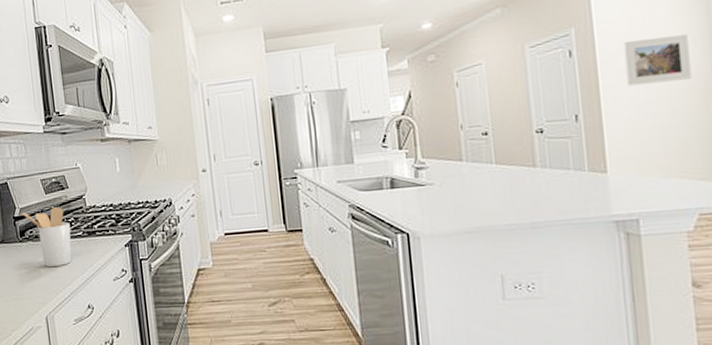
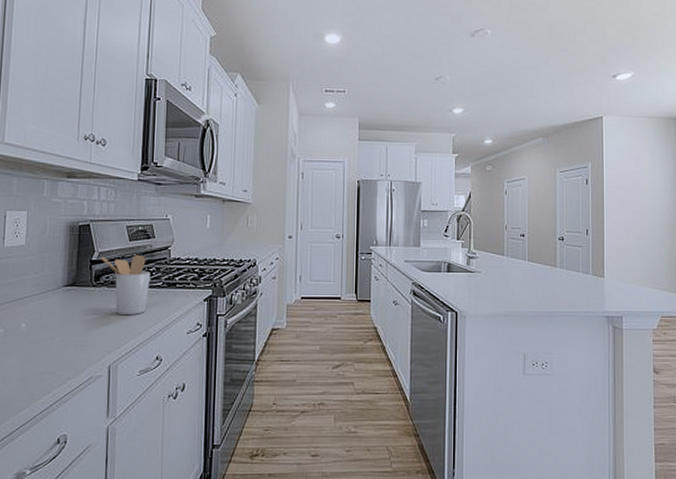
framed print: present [623,34,692,86] -> none [622,178,663,214]

